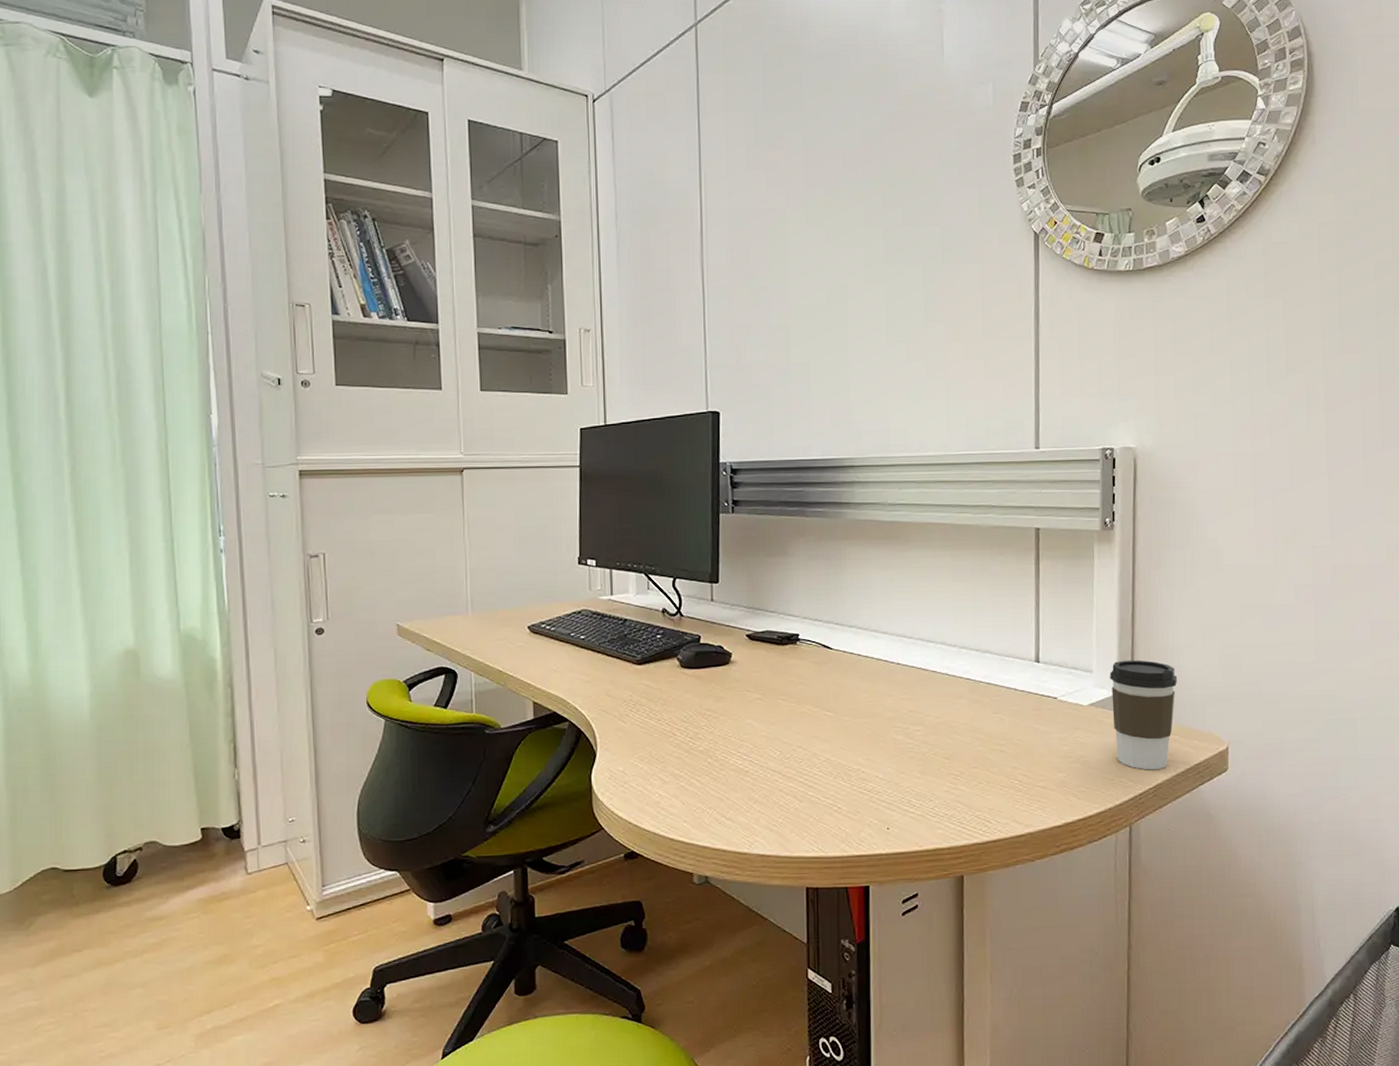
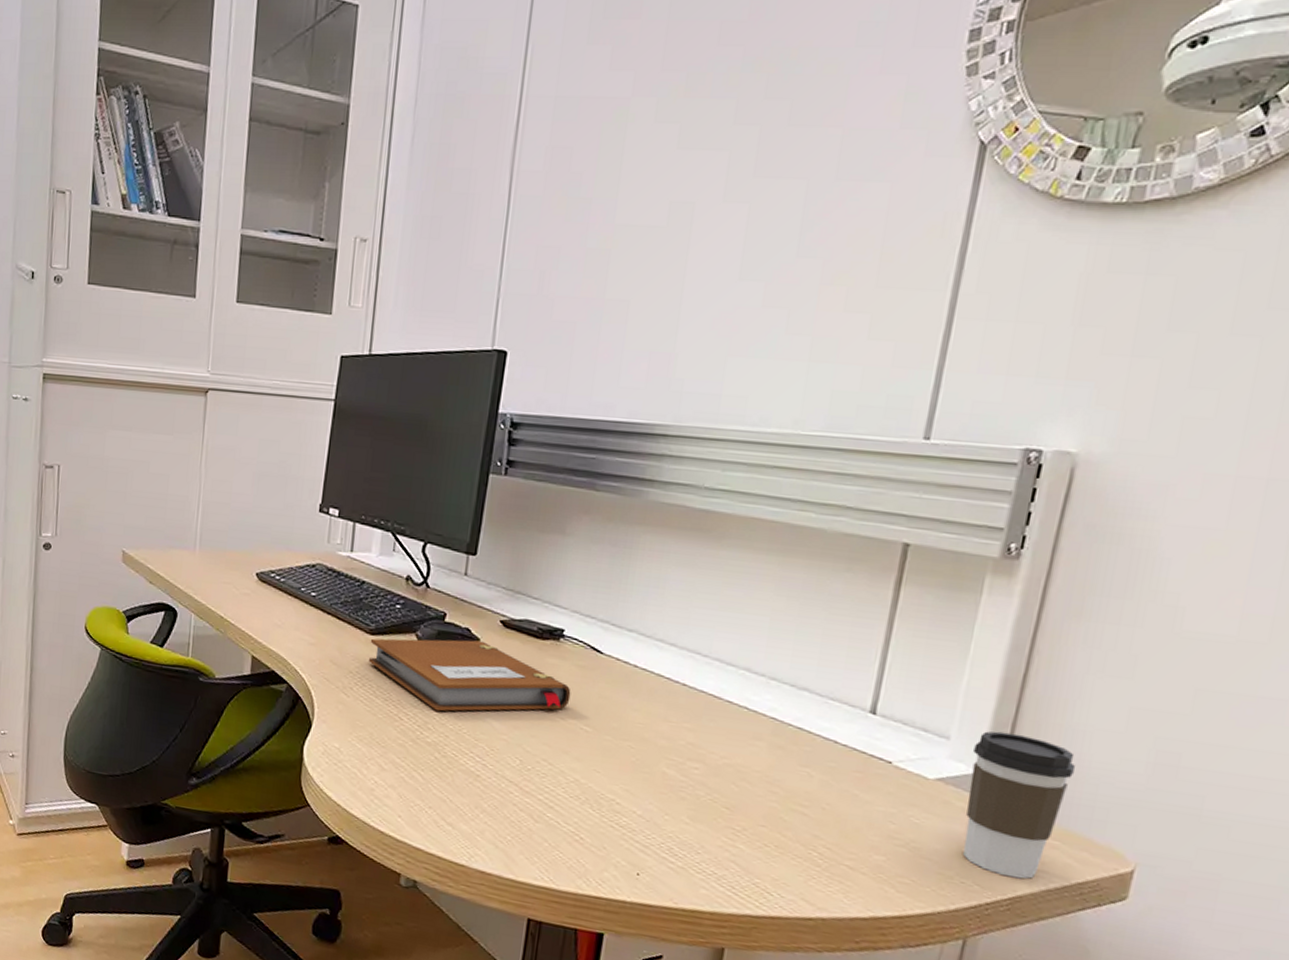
notebook: none [638,655,812,722] -> present [368,638,571,712]

